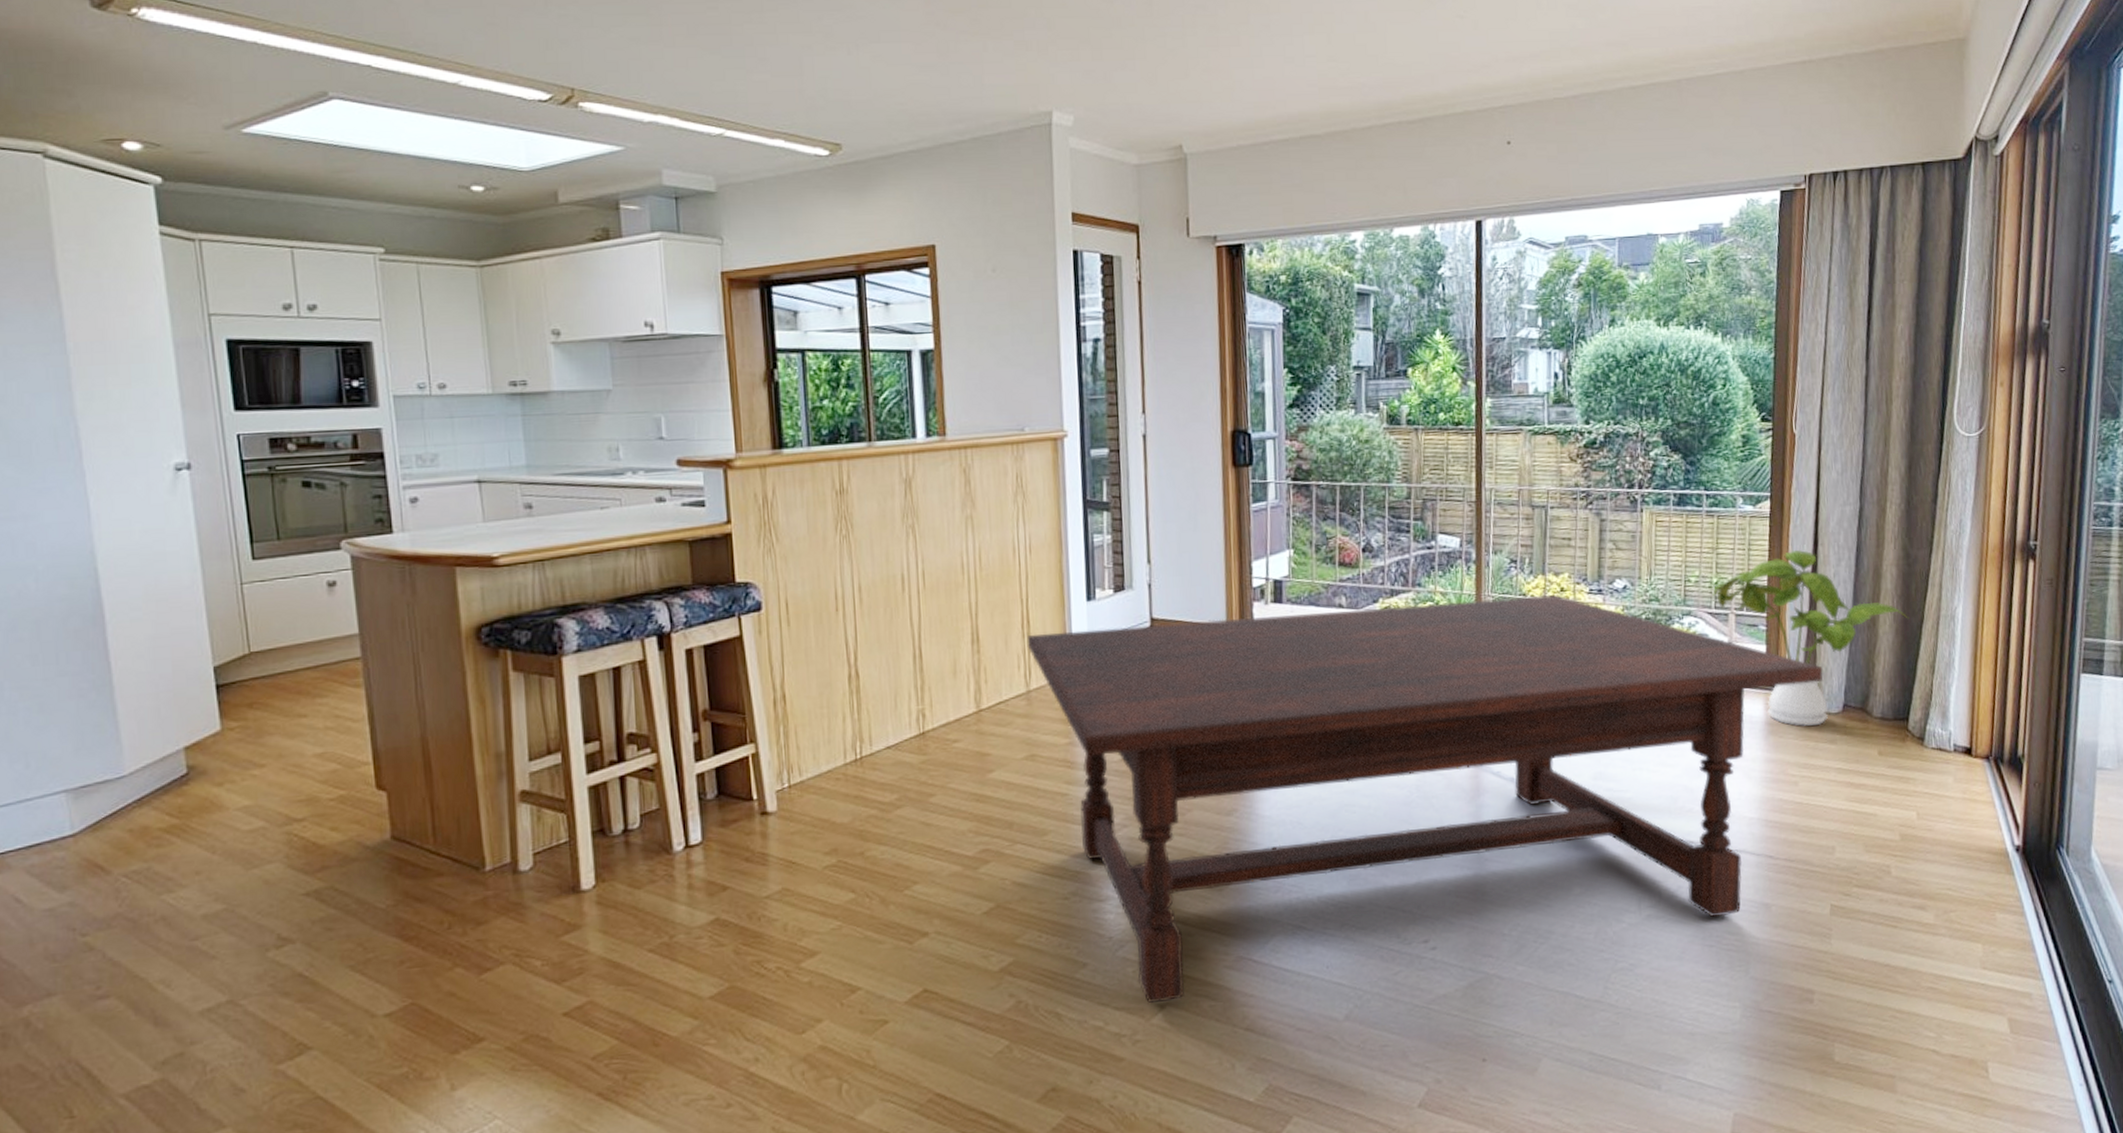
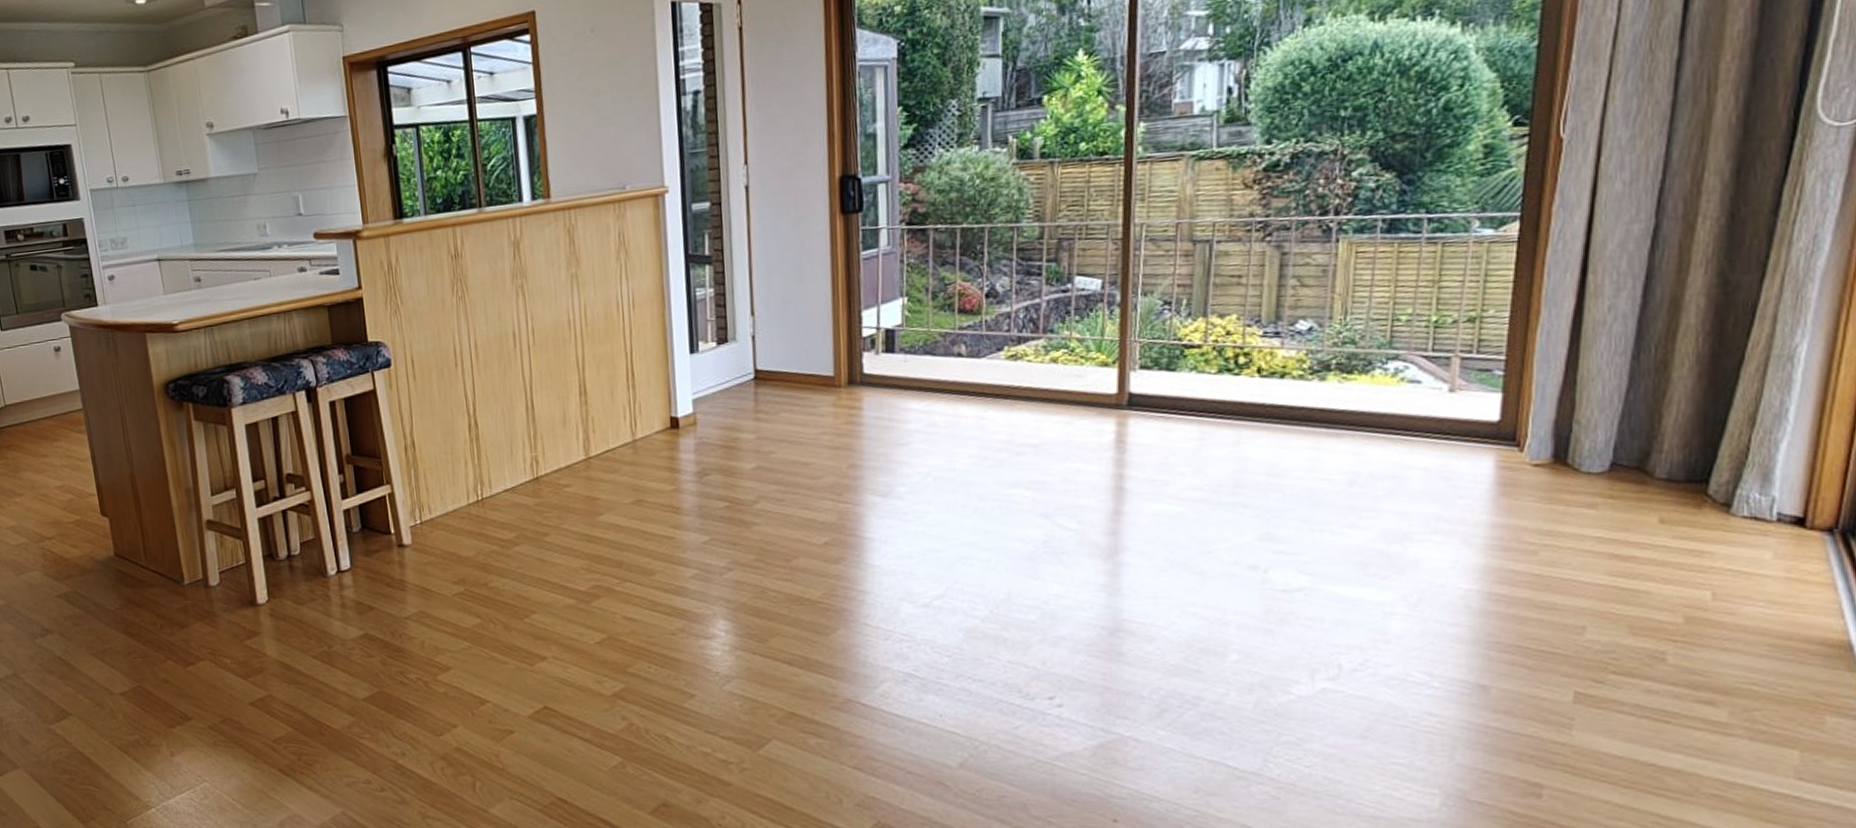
dining table: present [1026,594,1824,1003] -> none [631,338,1584,735]
house plant: present [1712,549,1910,726] -> none [1428,279,1721,487]

